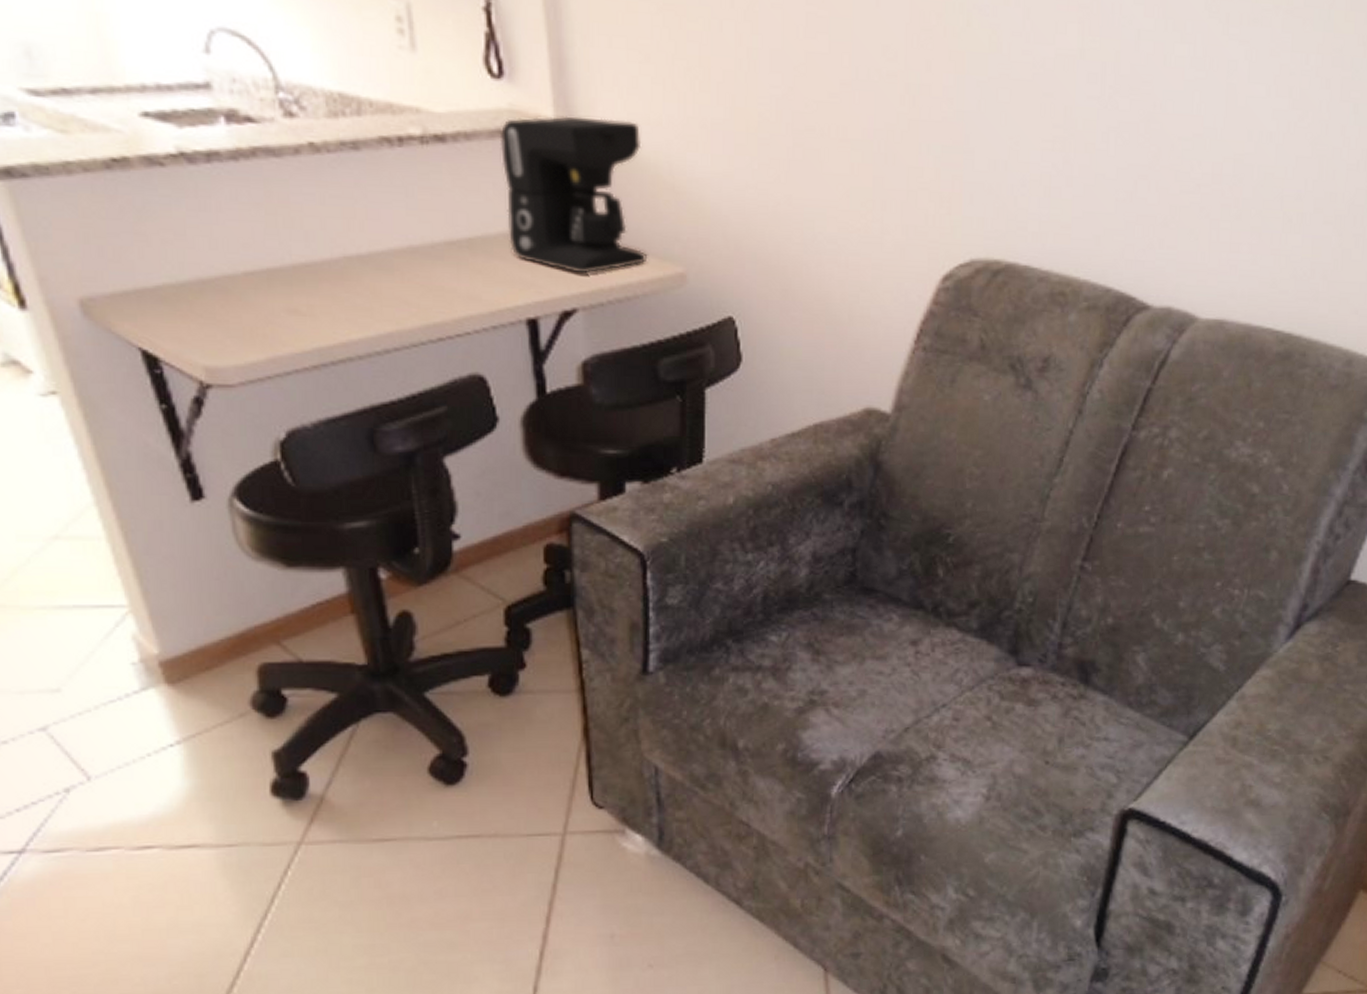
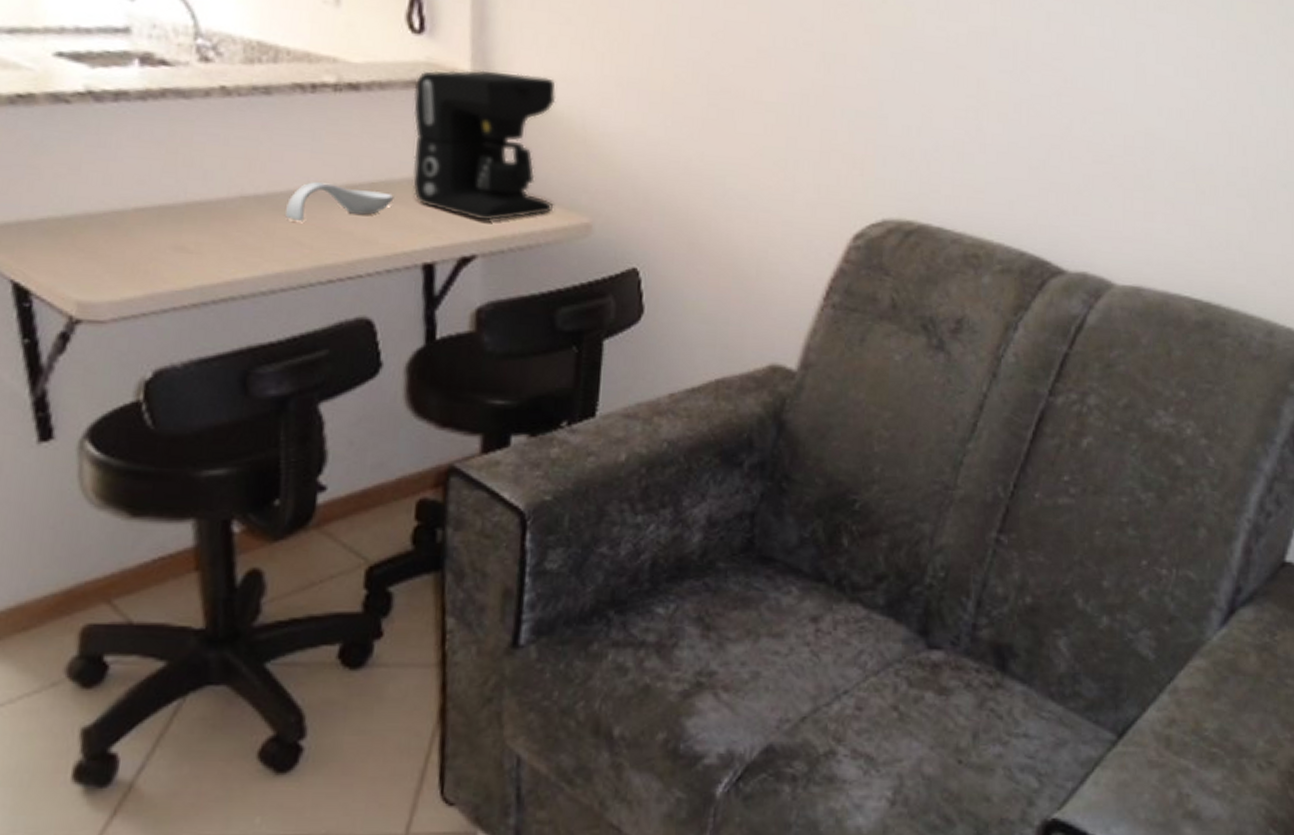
spoon rest: none [389,240,492,281] -> present [285,182,394,222]

